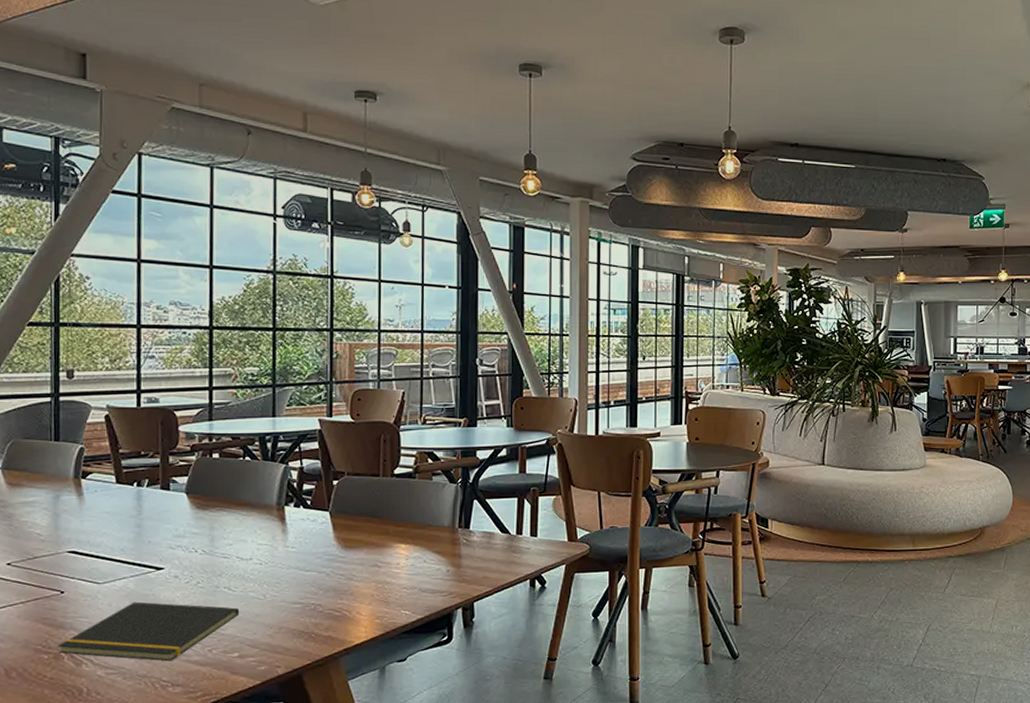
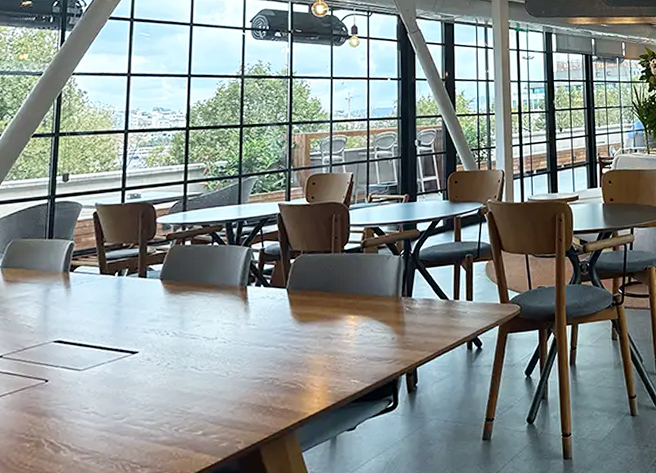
notepad: present [57,601,240,662] -> none [38,385,205,443]

